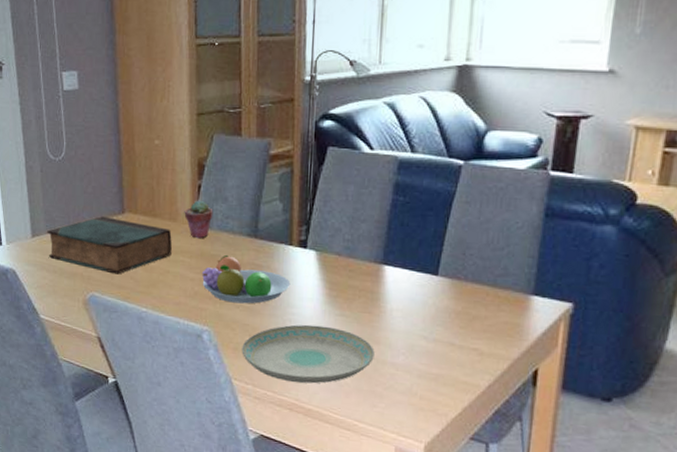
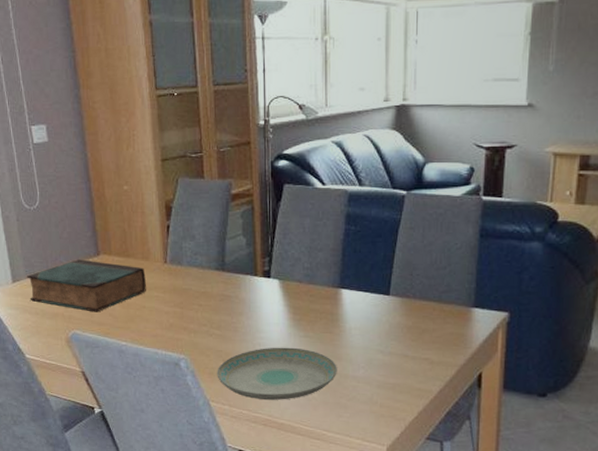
potted succulent: present [184,200,213,239] -> none [155,239,183,275]
fruit bowl: present [201,254,291,304] -> none [175,288,258,332]

